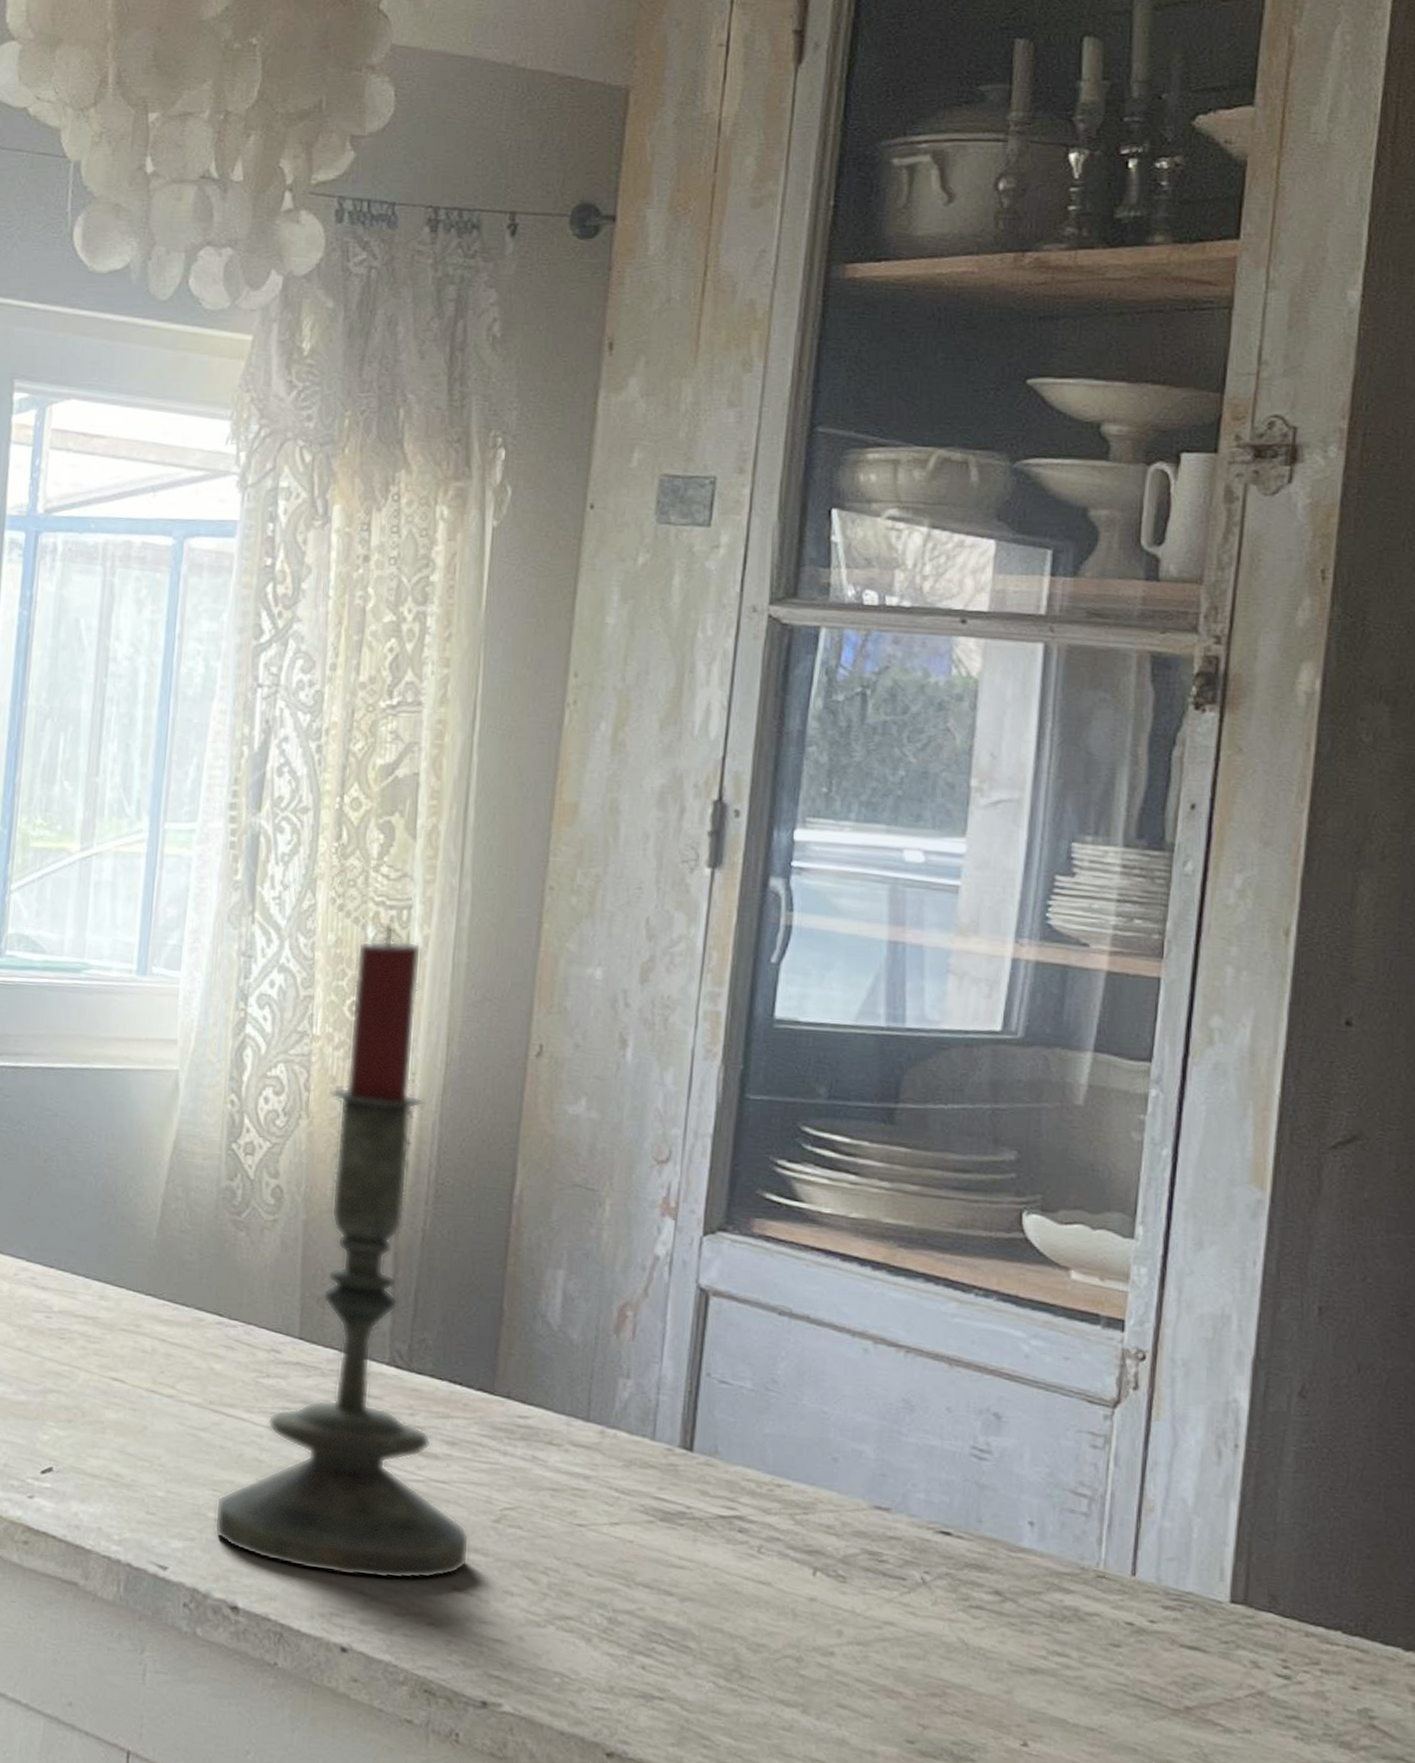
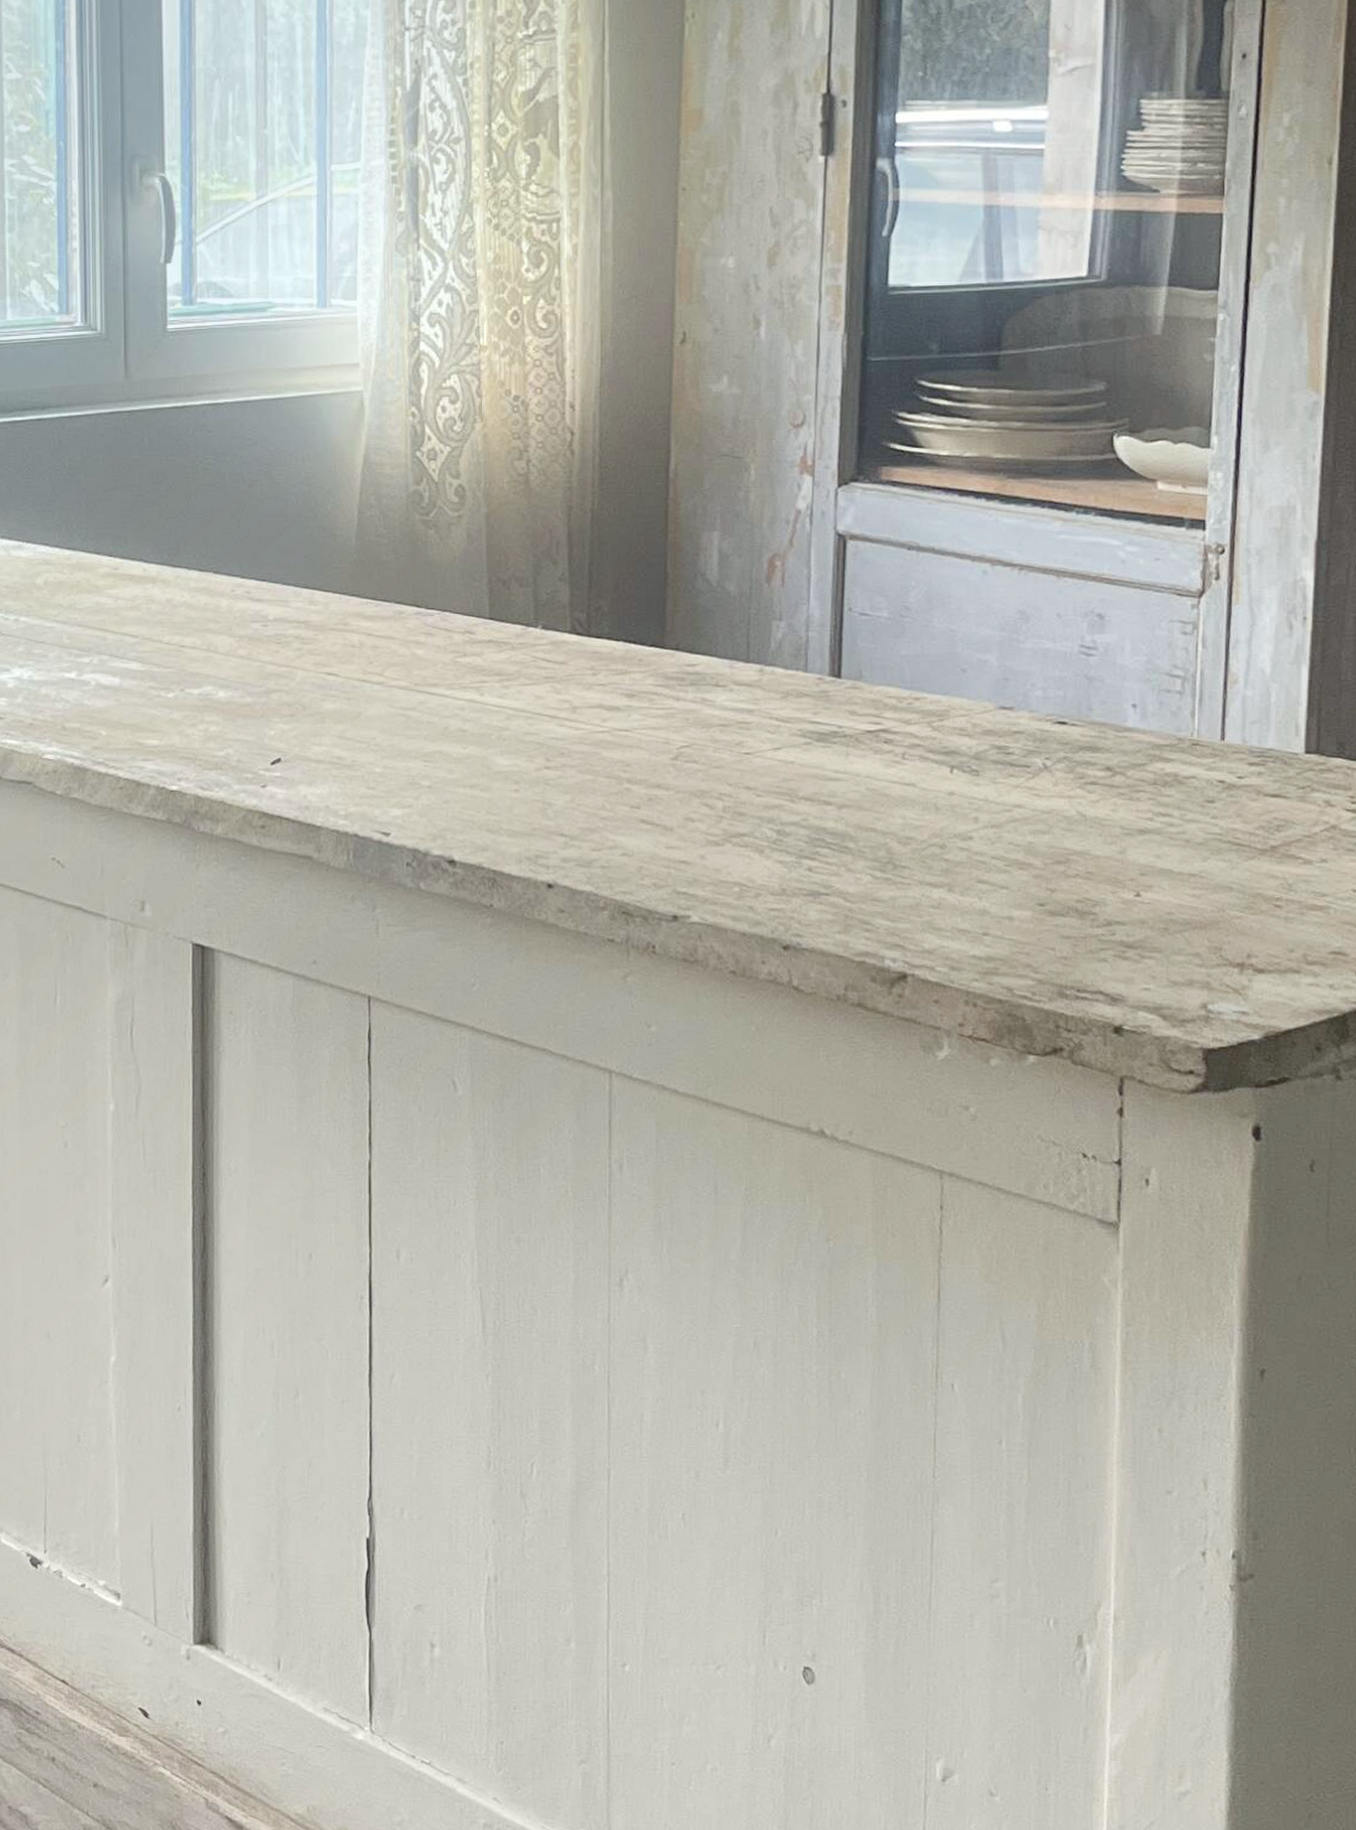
candle: present [214,923,470,1580] -> none [428,236,652,822]

